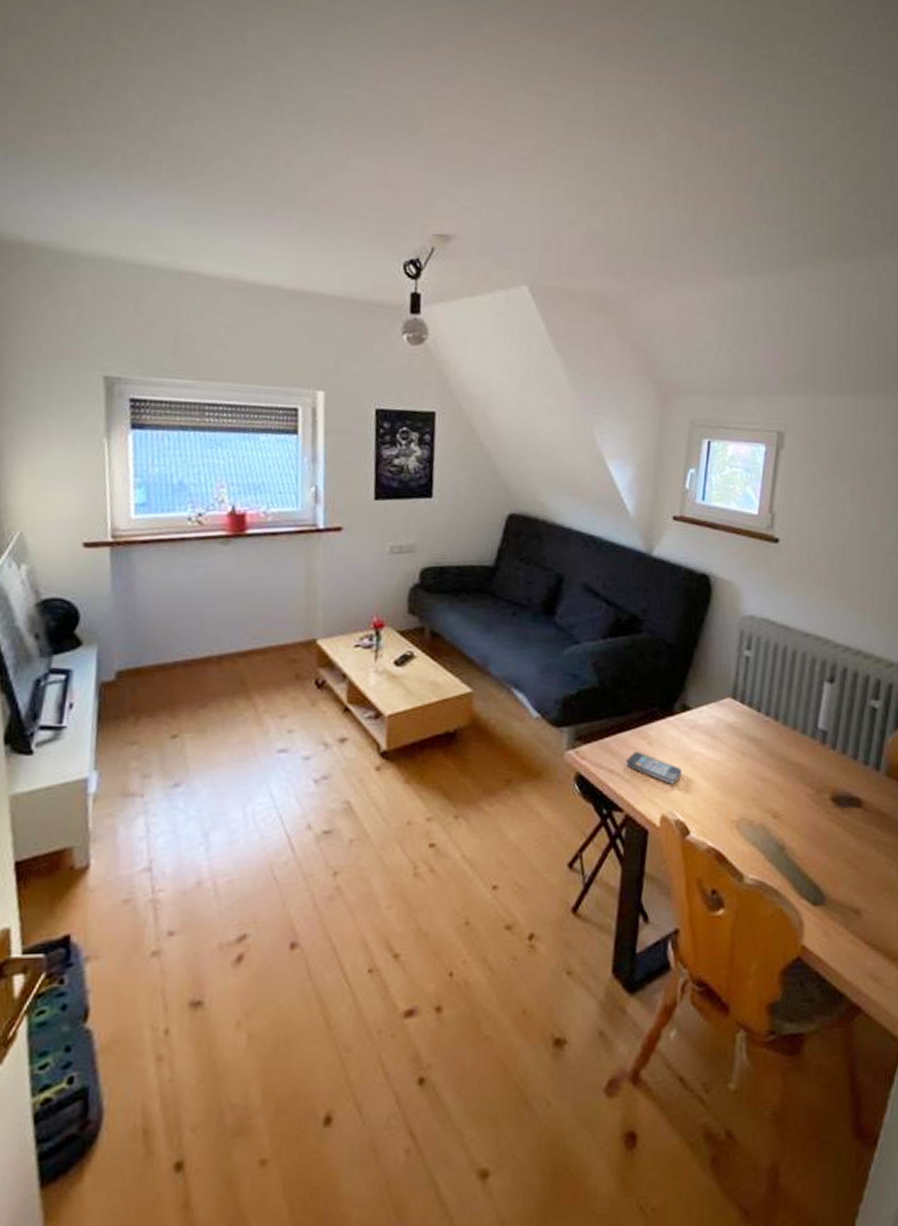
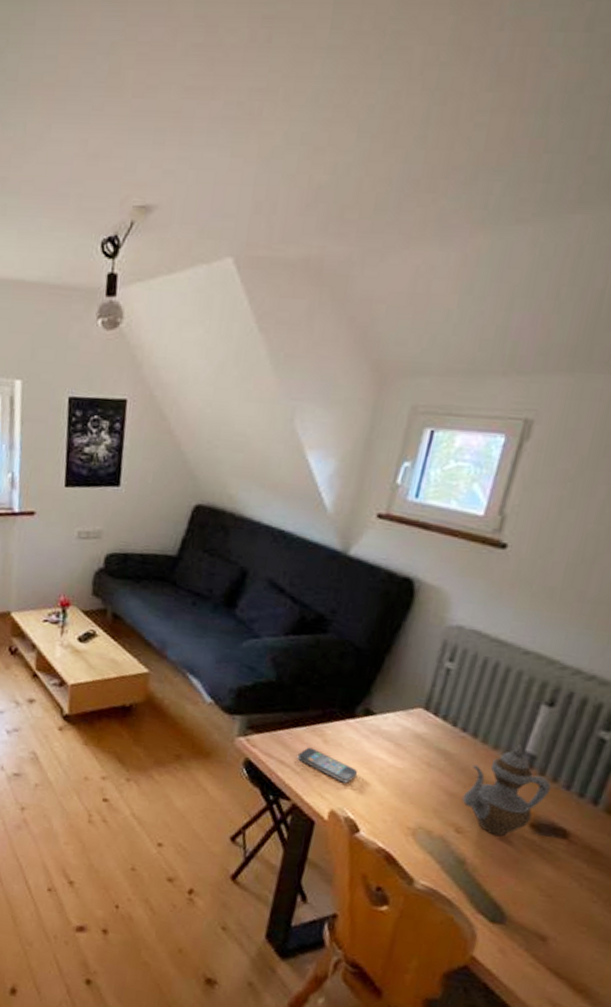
teapot: none [774,722,843,815] -> present [462,744,552,837]

